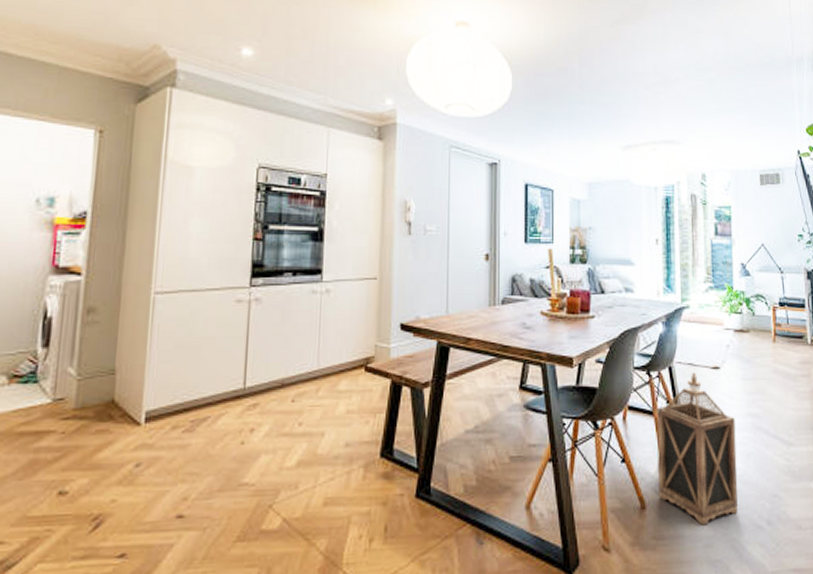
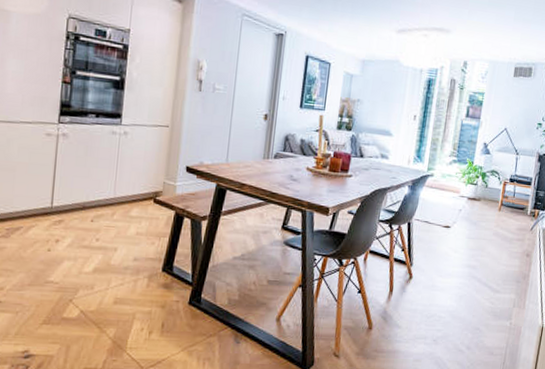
lantern: present [657,372,738,526] -> none [384,229,456,345]

